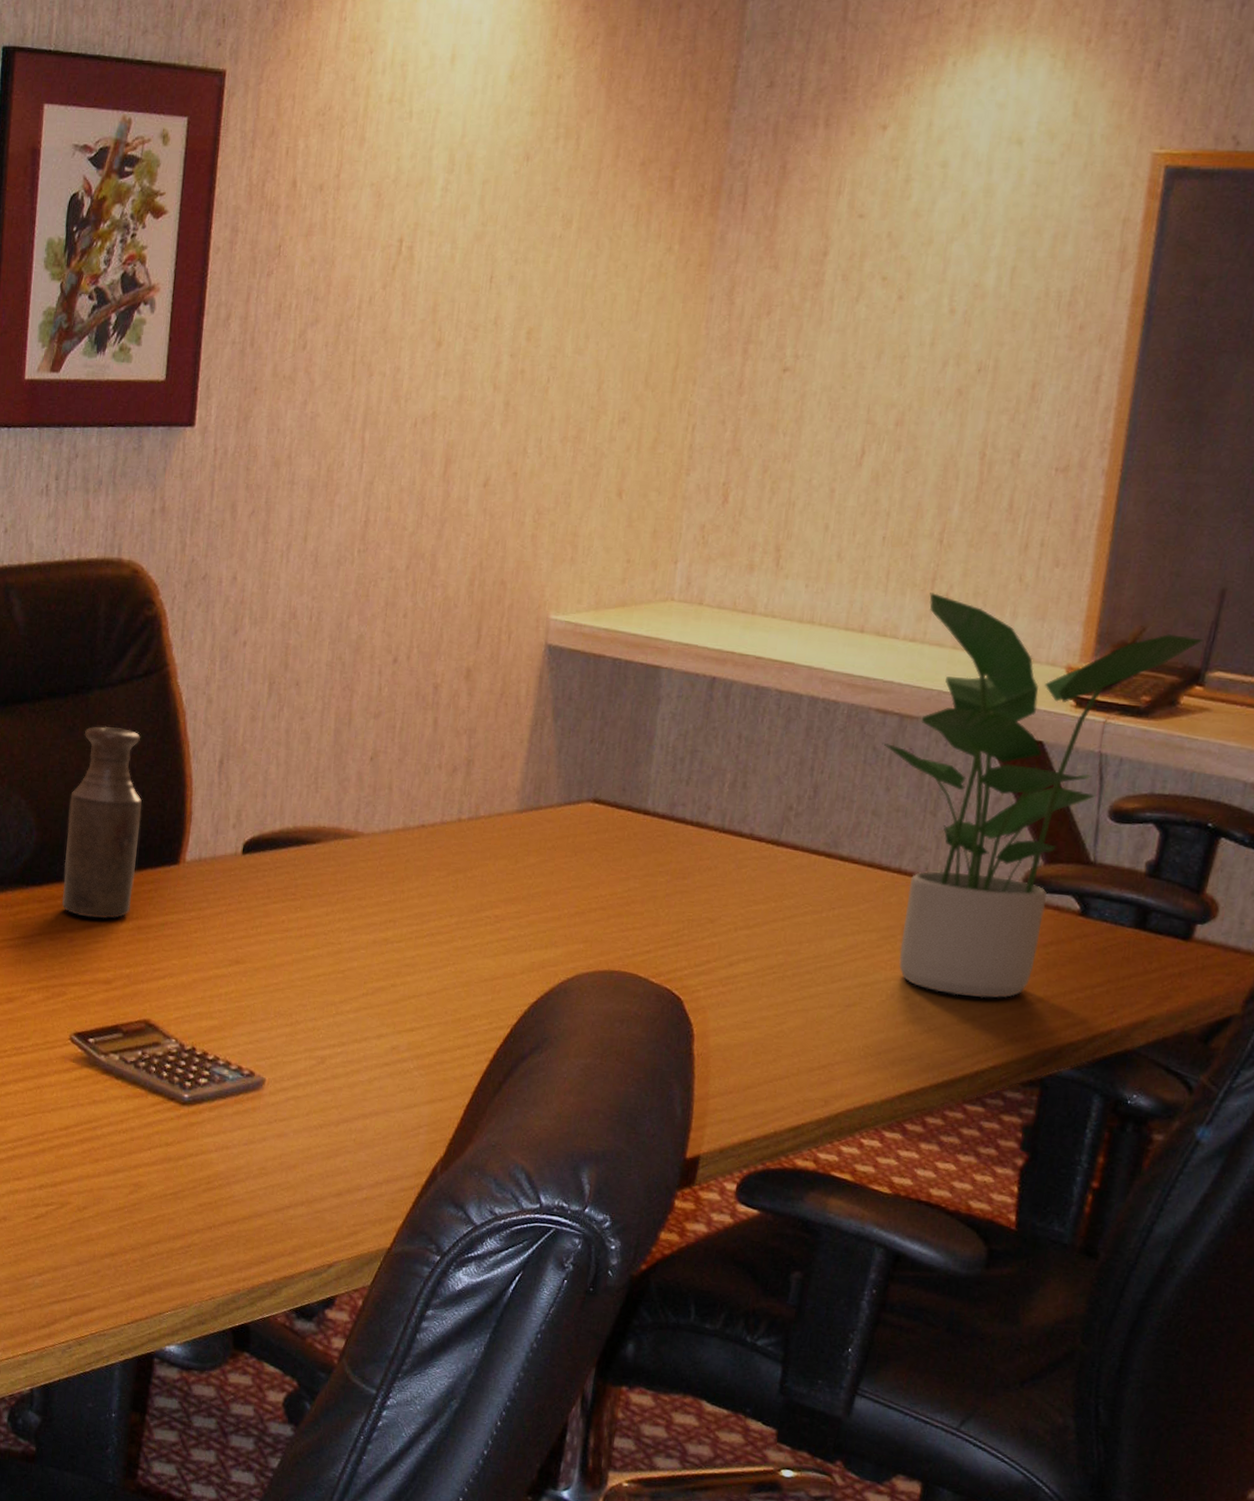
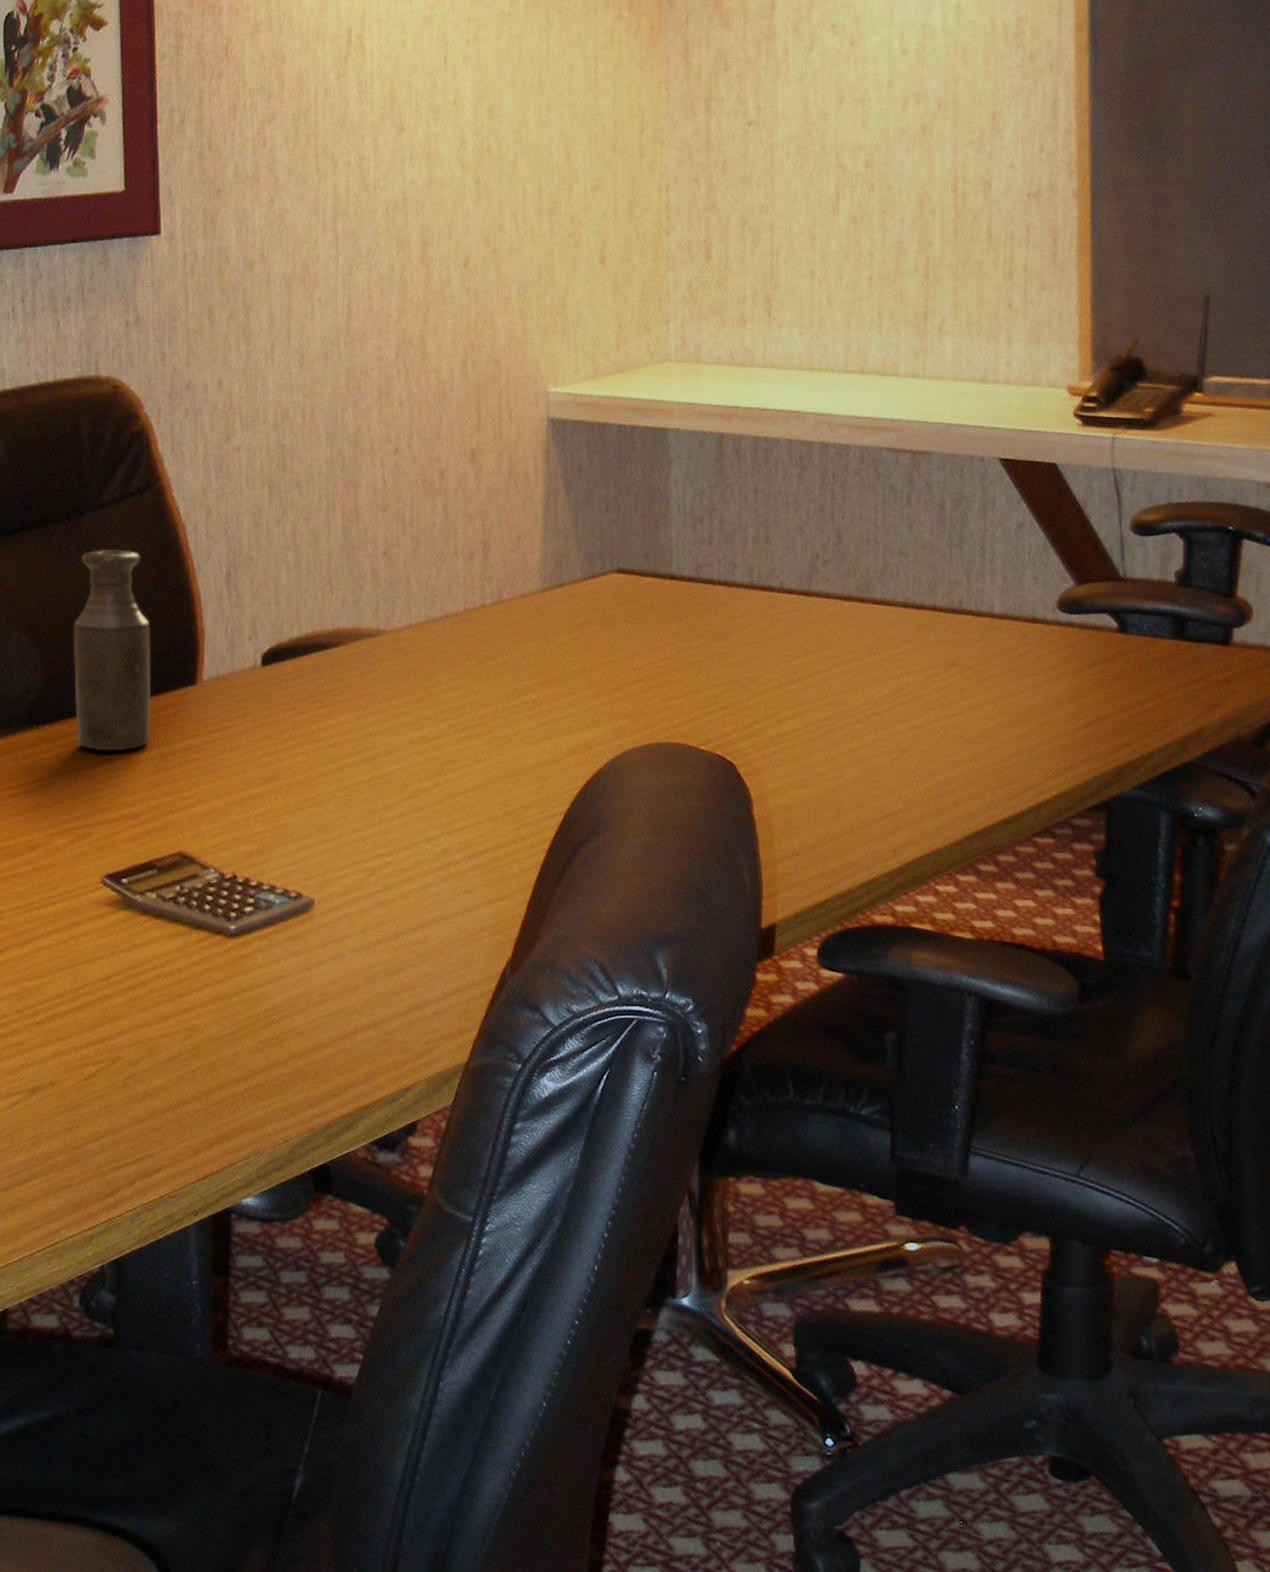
potted plant: present [882,592,1203,999] -> none [898,327,1195,728]

